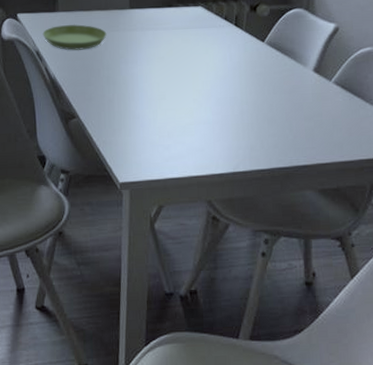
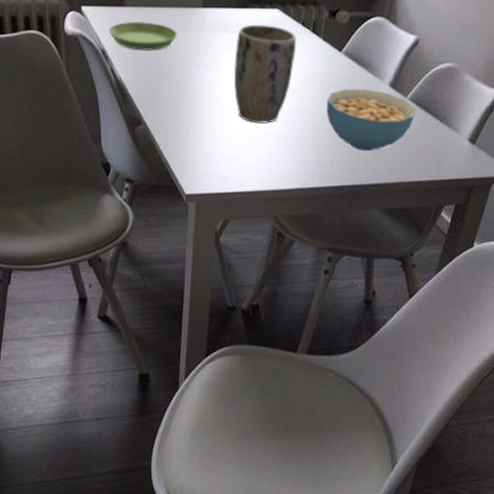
plant pot: none [161,21,221,112] -> present [233,24,297,123]
cereal bowl: none [253,75,342,134] -> present [326,89,416,151]

